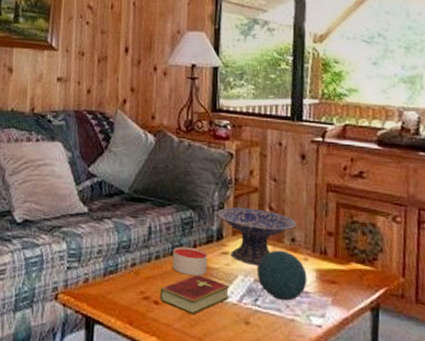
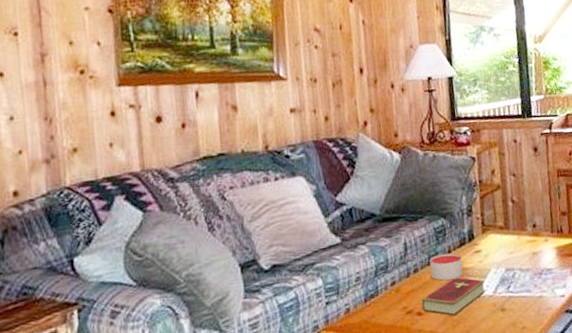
decorative bowl: present [217,207,297,266] -> none [466,204,536,257]
decorative orb: present [256,250,307,301] -> none [506,237,550,282]

